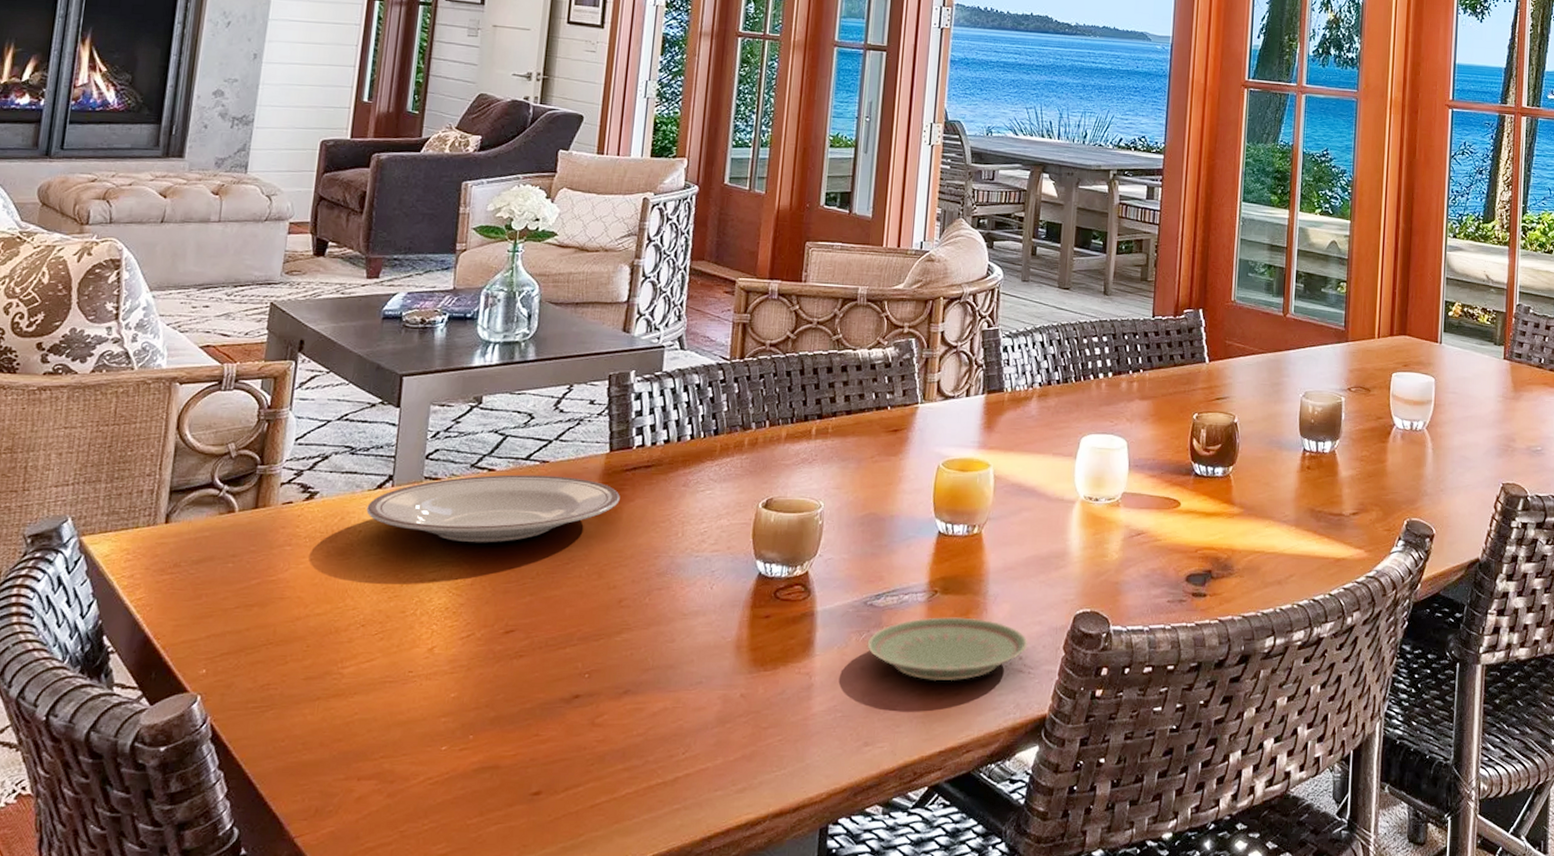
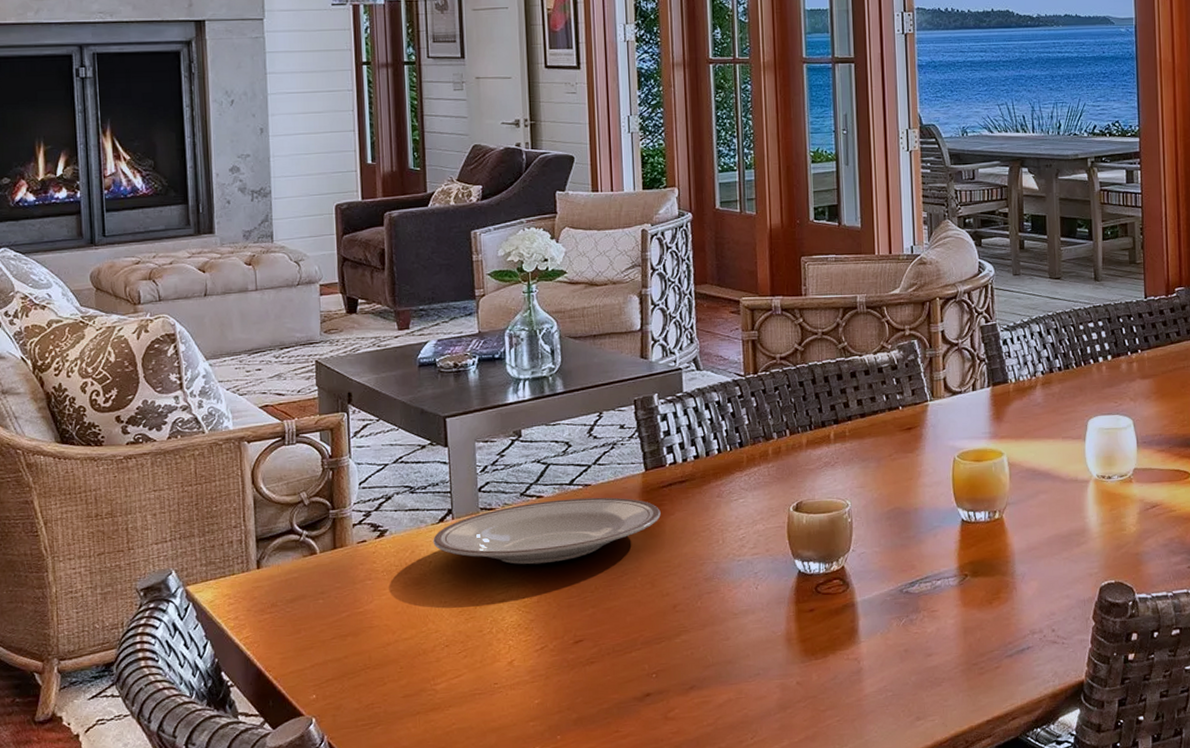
plate: present [867,617,1028,682] -> none [907,596,1059,657]

